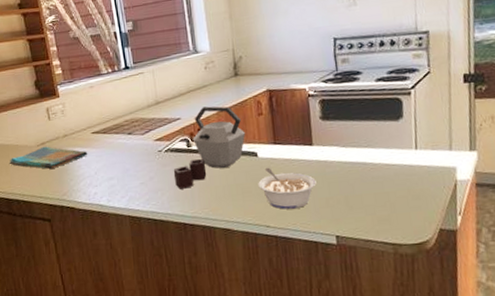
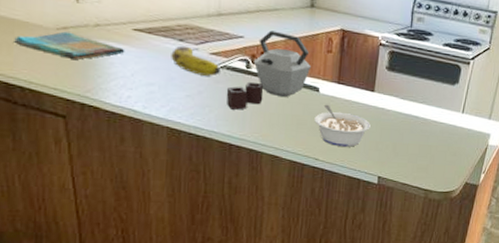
fruit: none [123,138,166,162] -> present [171,45,220,76]

